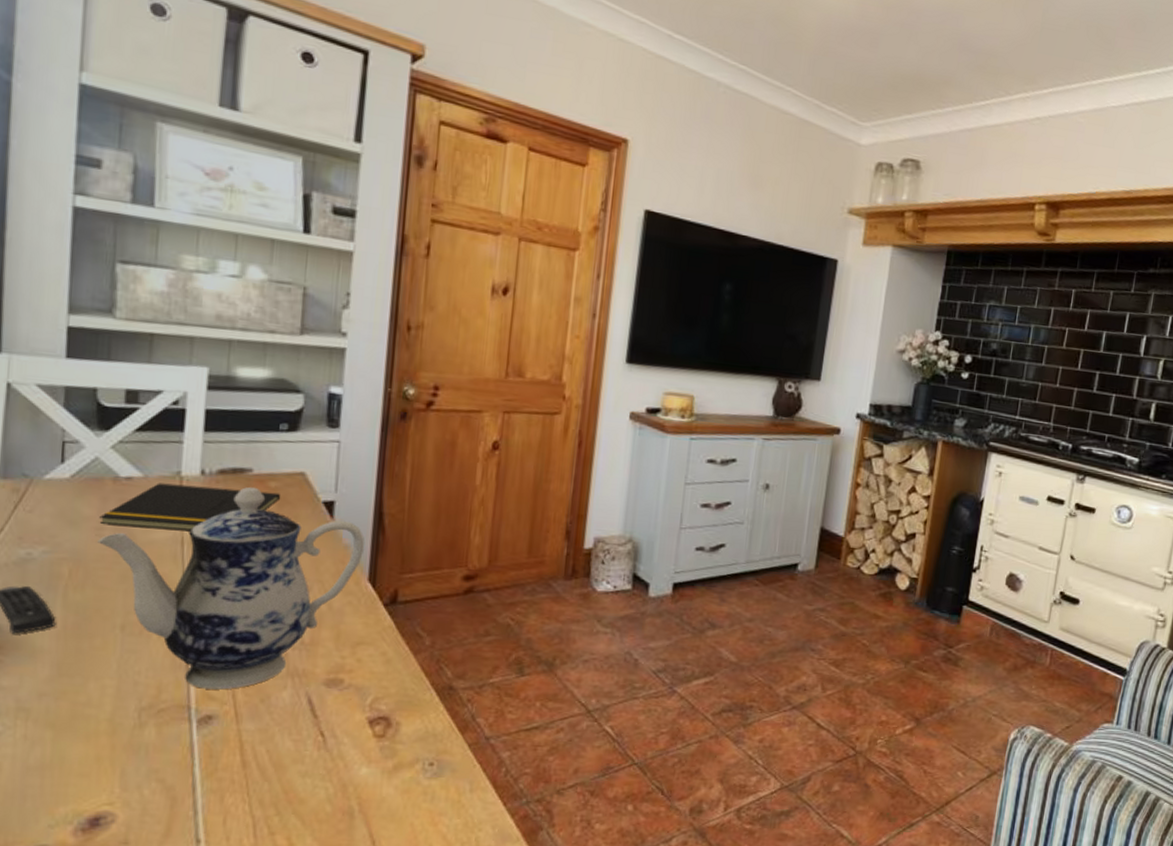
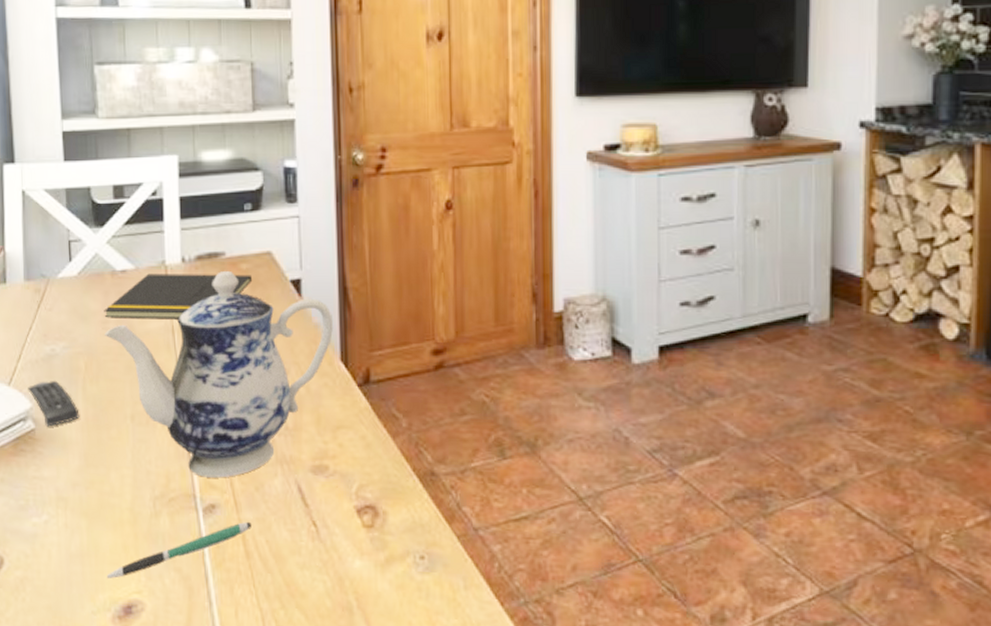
pen: none [71,732,252,792] -> present [106,521,252,580]

